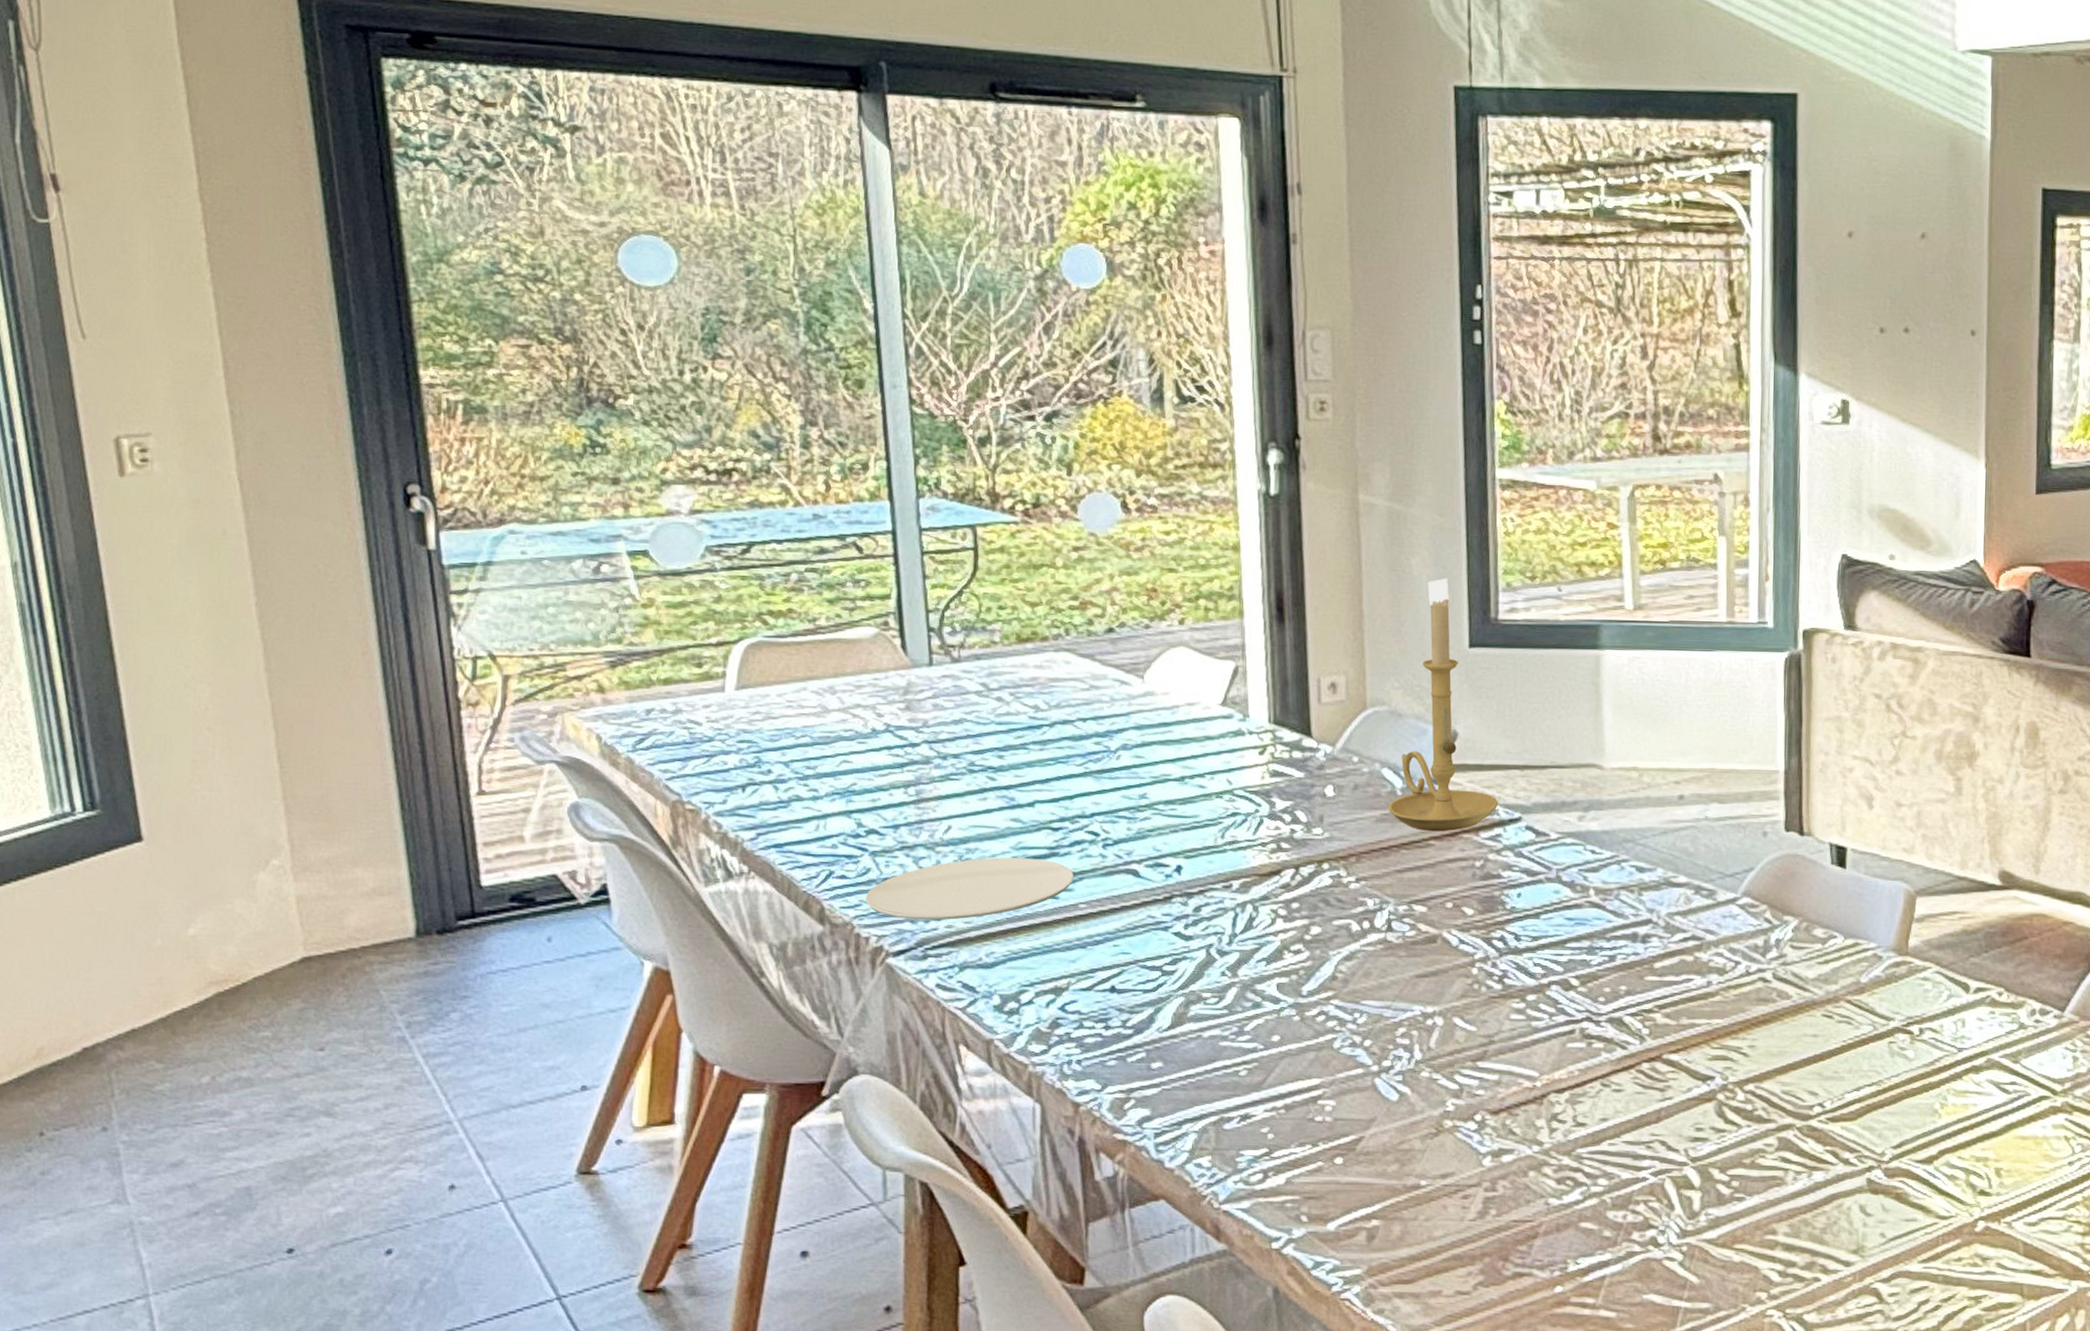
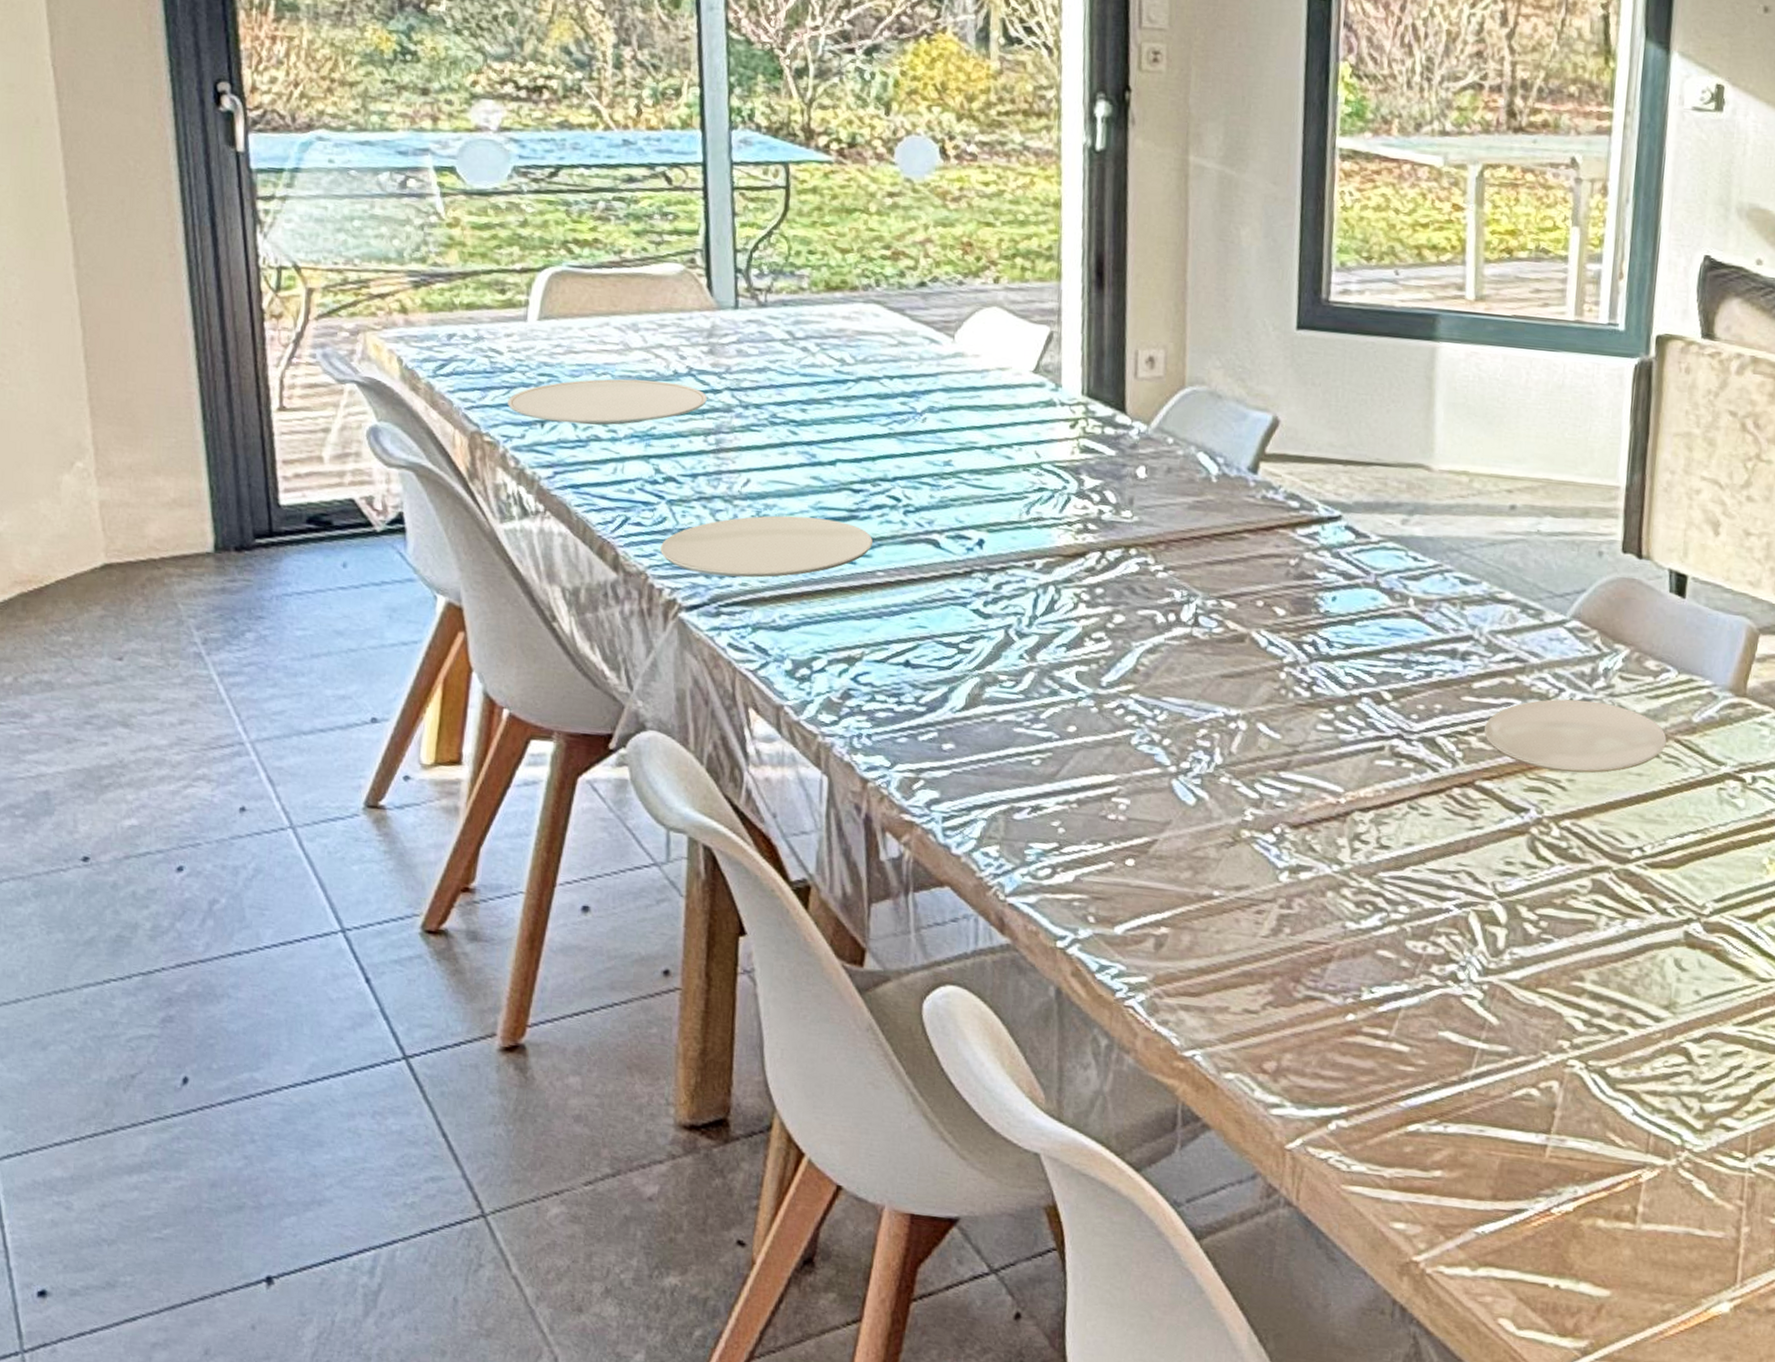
plate: none [708,739,905,786] -> present [508,378,707,425]
candle holder: present [1388,577,1499,832] -> none [1201,252,1319,525]
plate: none [1668,970,1838,1039] -> present [1484,699,1667,773]

